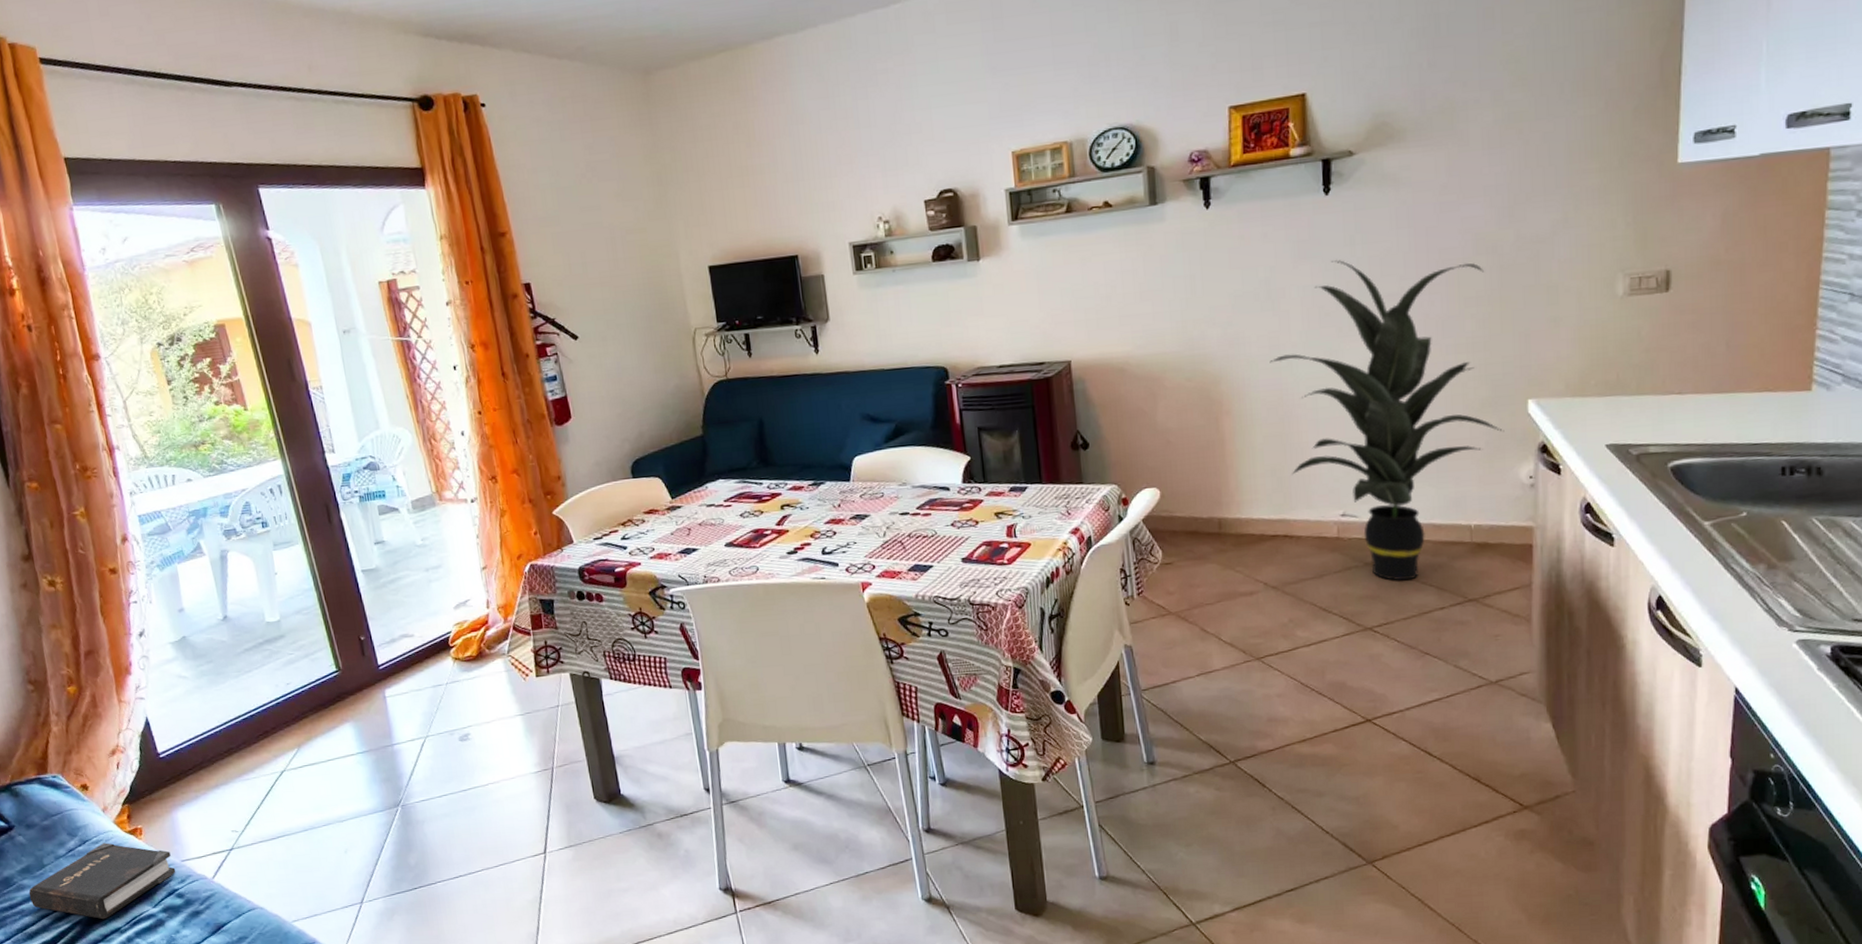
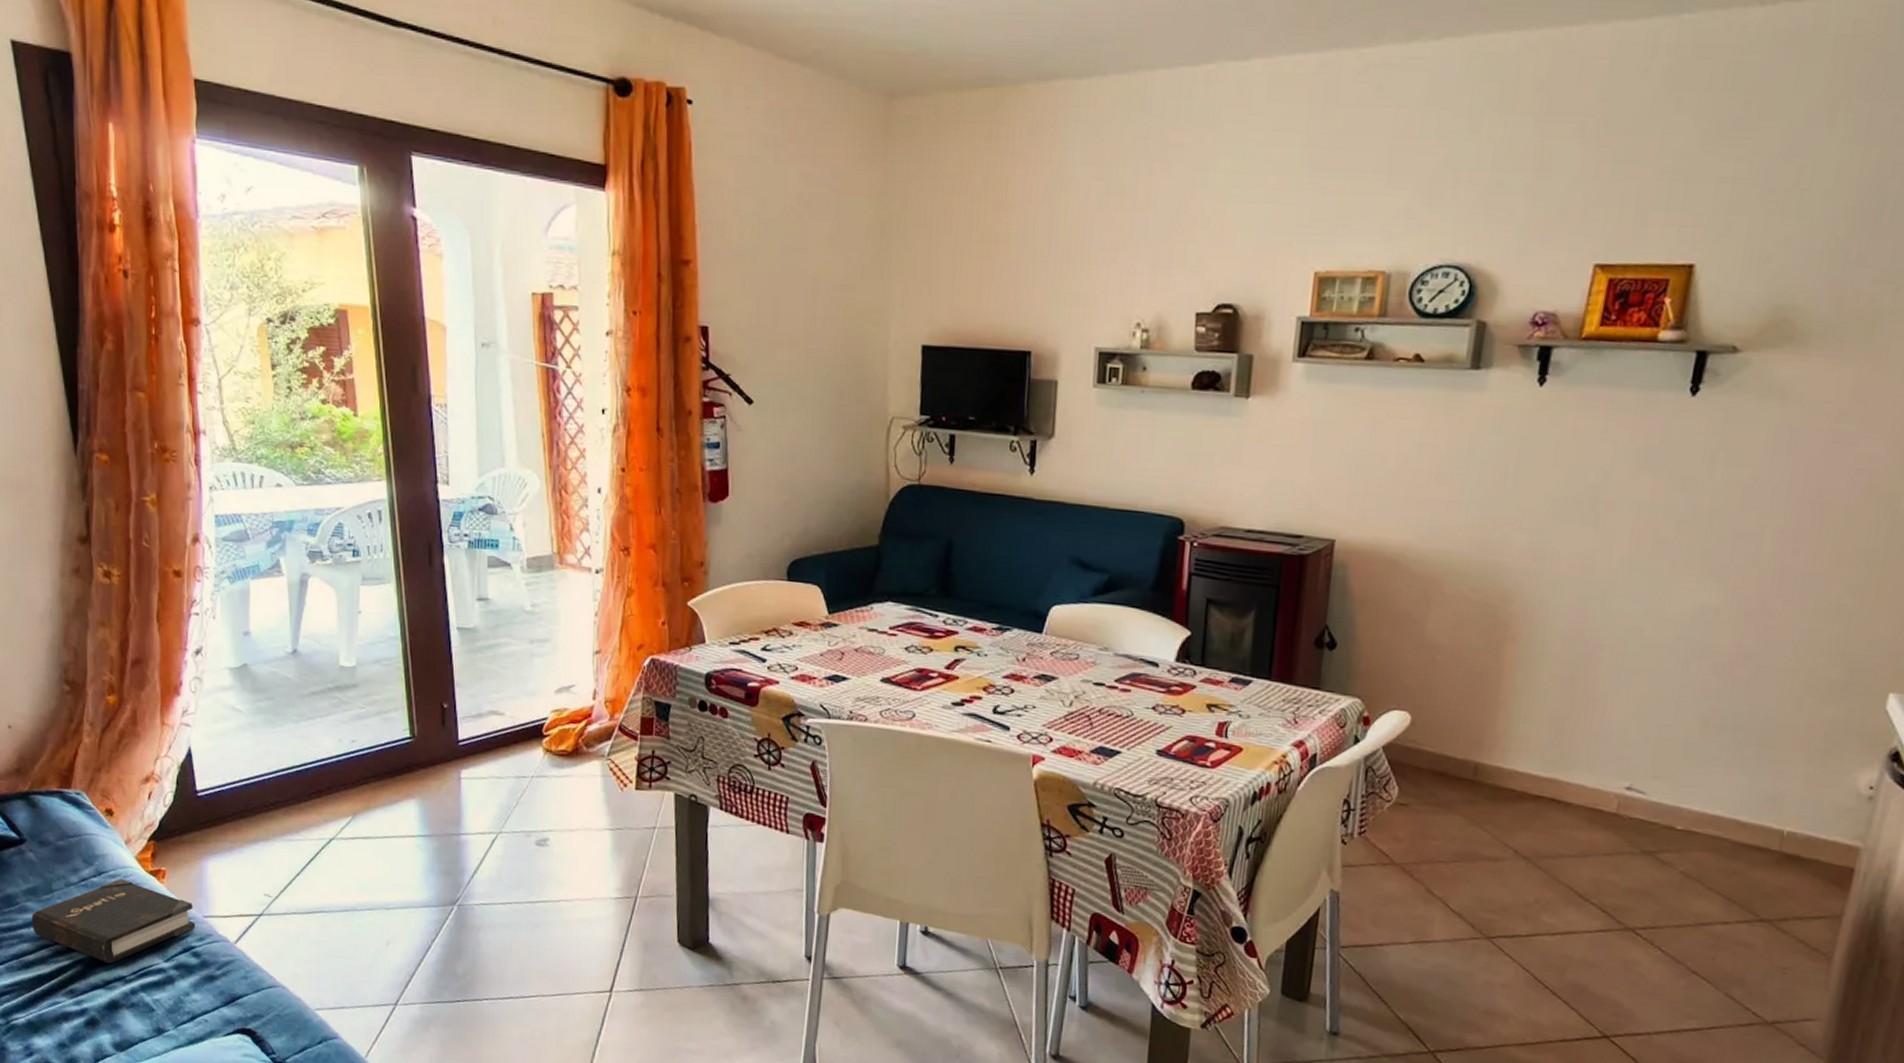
indoor plant: present [1269,260,1505,581] -> none [1576,478,1870,882]

